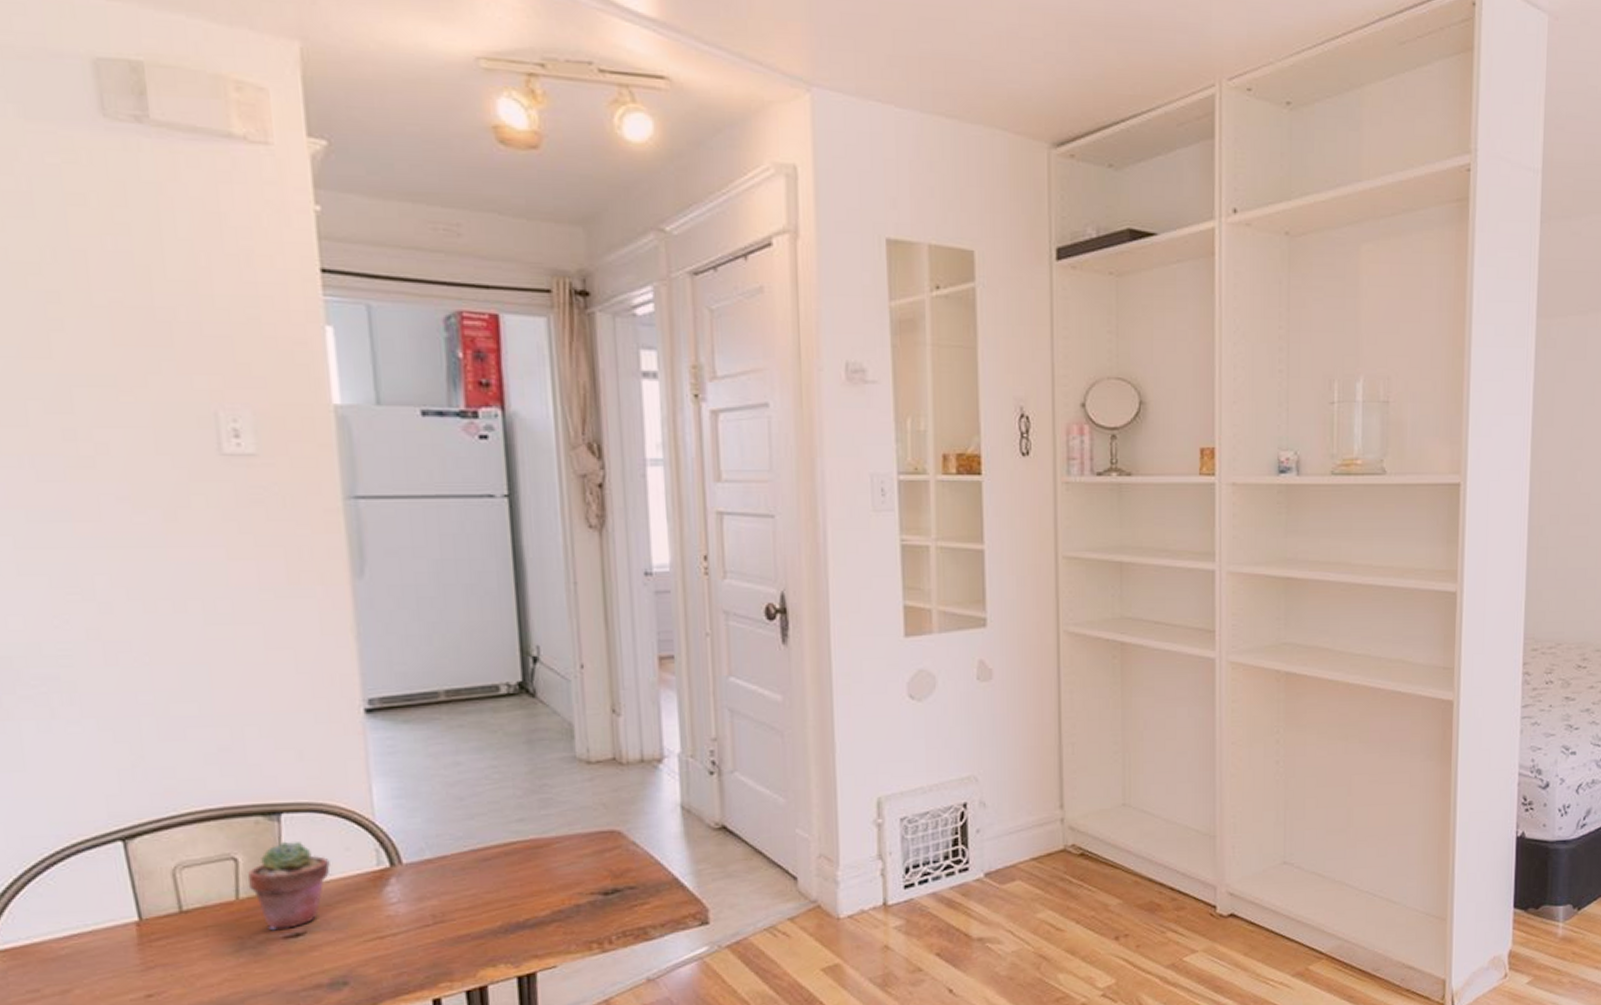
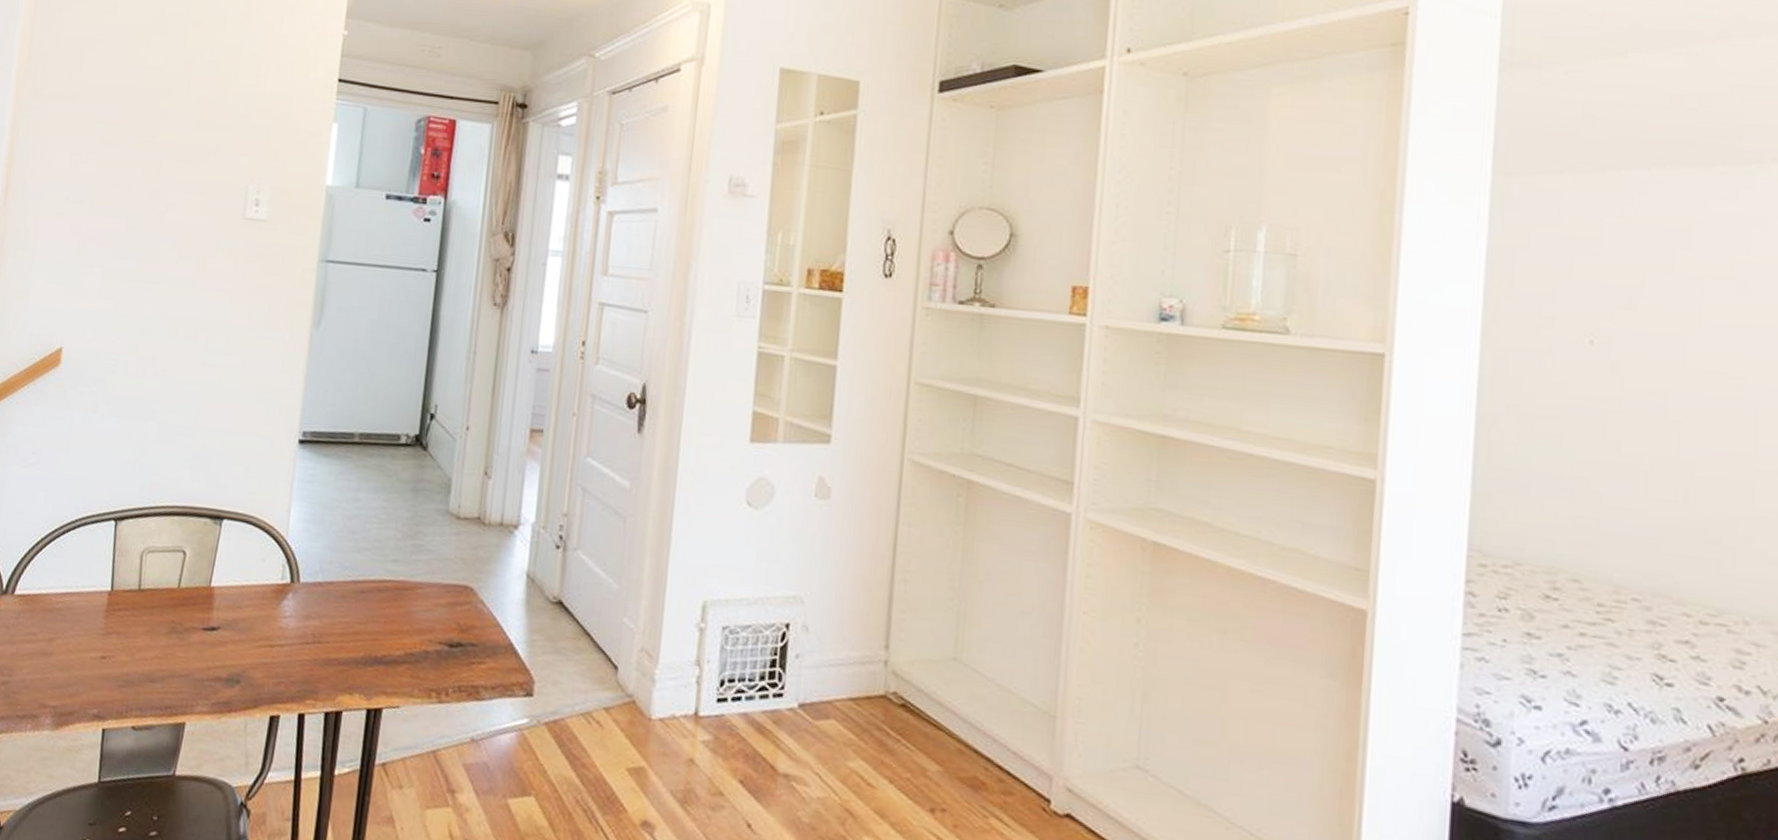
potted succulent: present [248,841,330,930] -> none [189,543,249,623]

